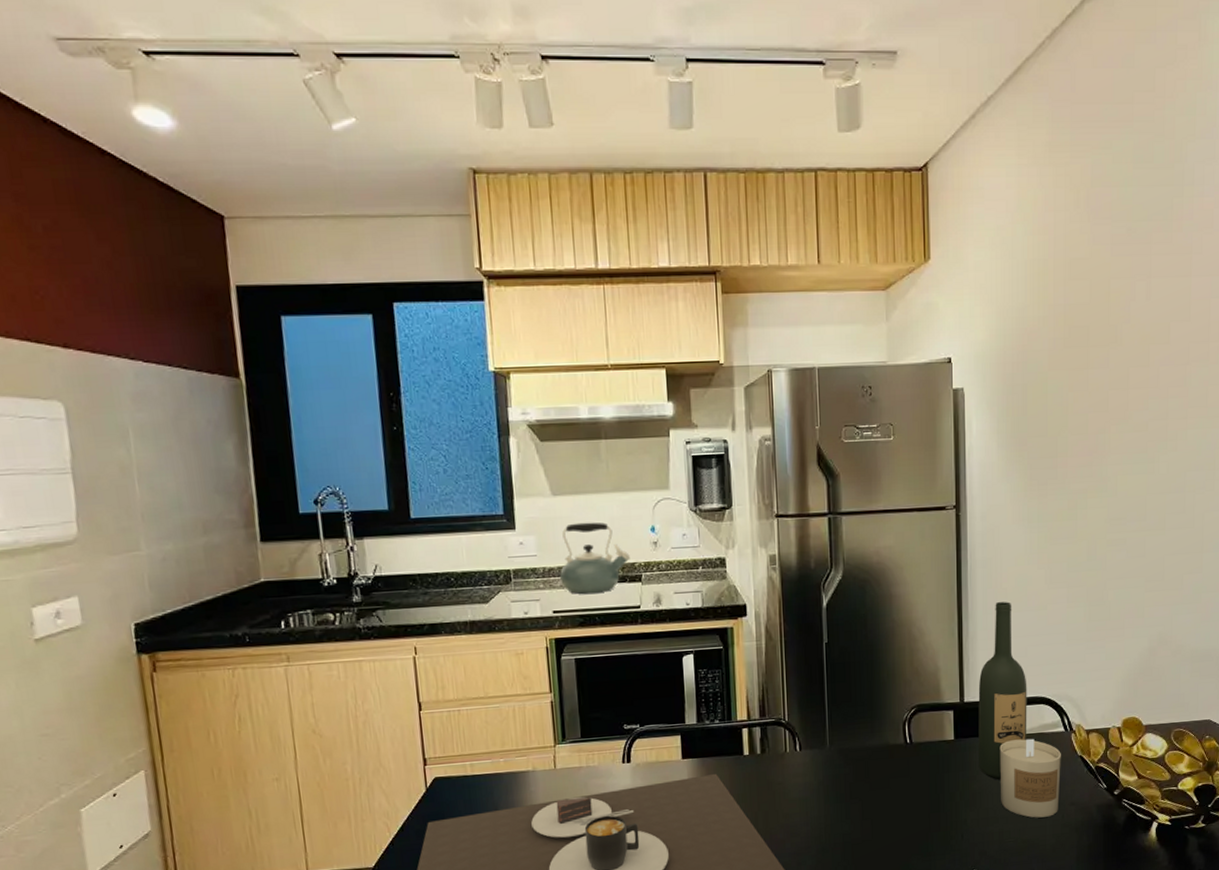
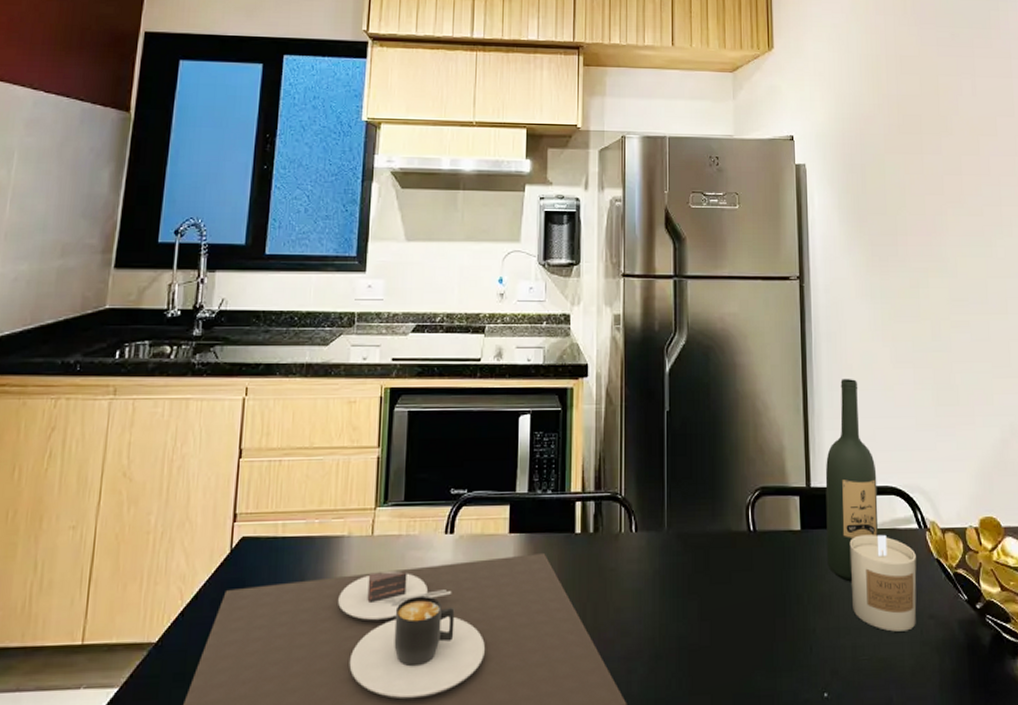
kettle: present [560,522,630,594] -> none [404,269,475,343]

